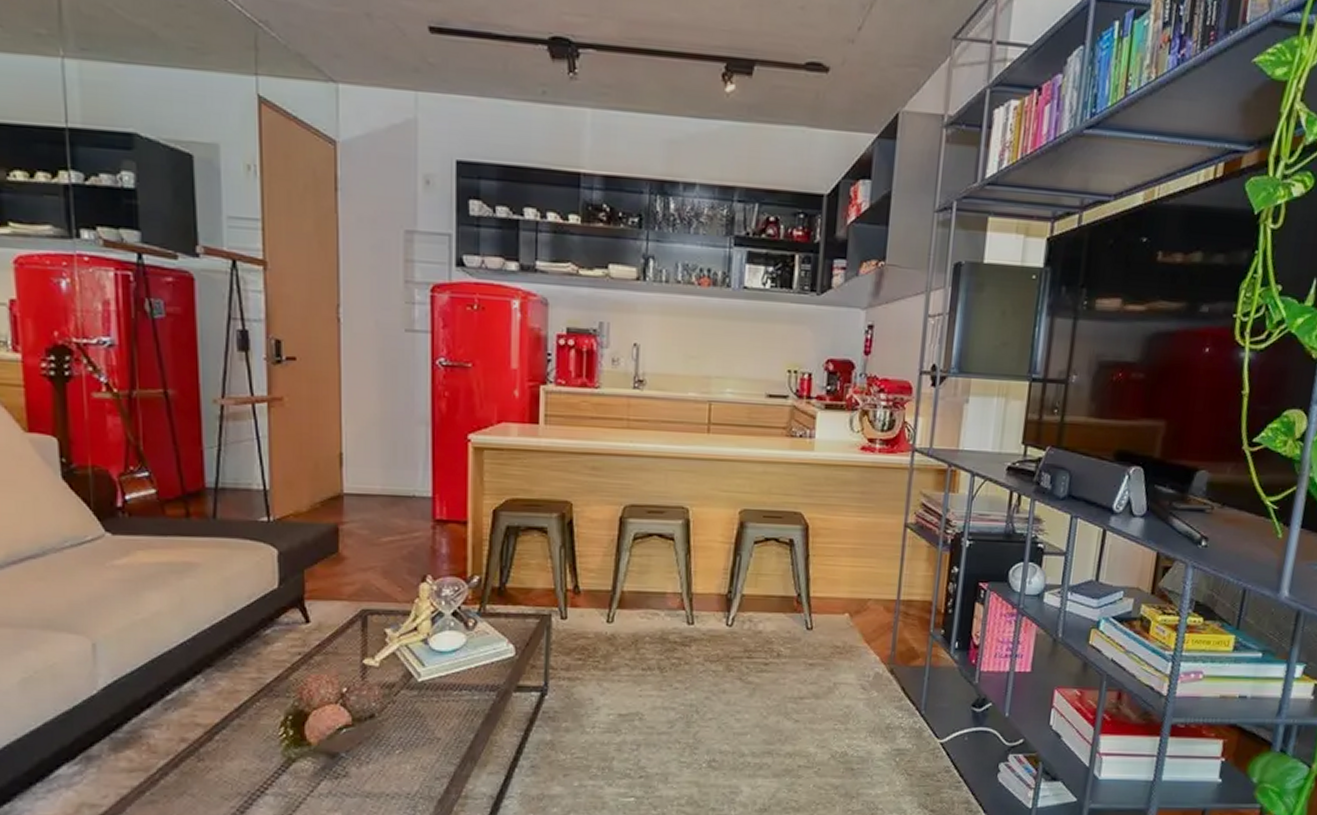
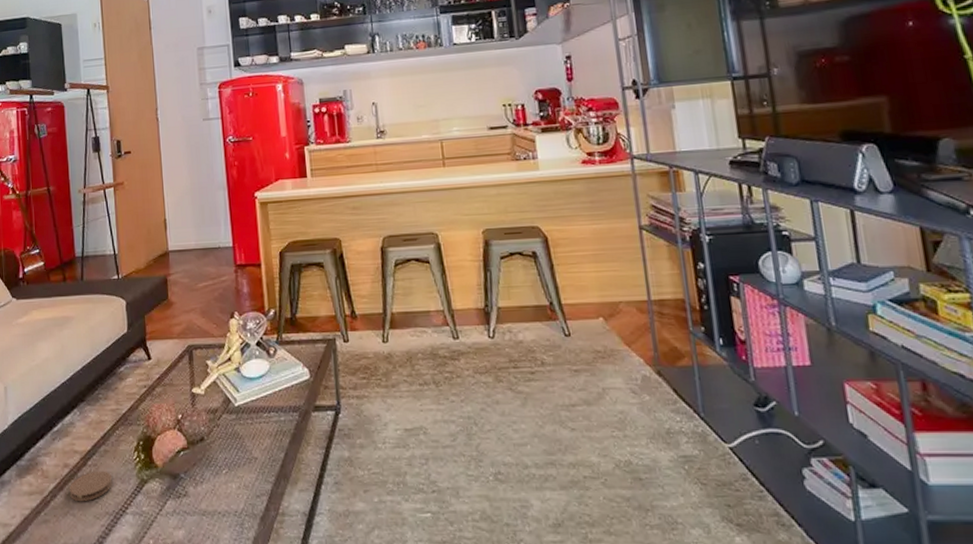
coaster: none [188,747,248,781] -> present [70,470,113,502]

